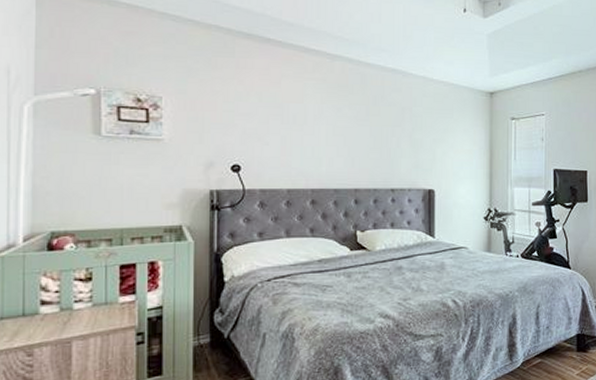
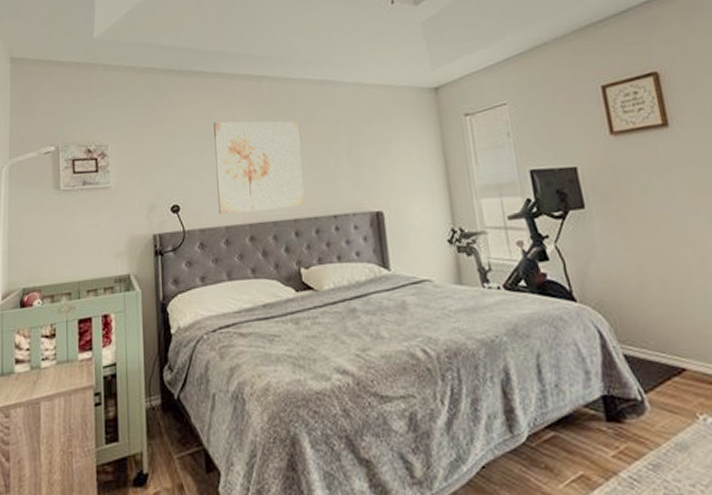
wall art: none [282,91,367,179] -> present [214,121,305,215]

